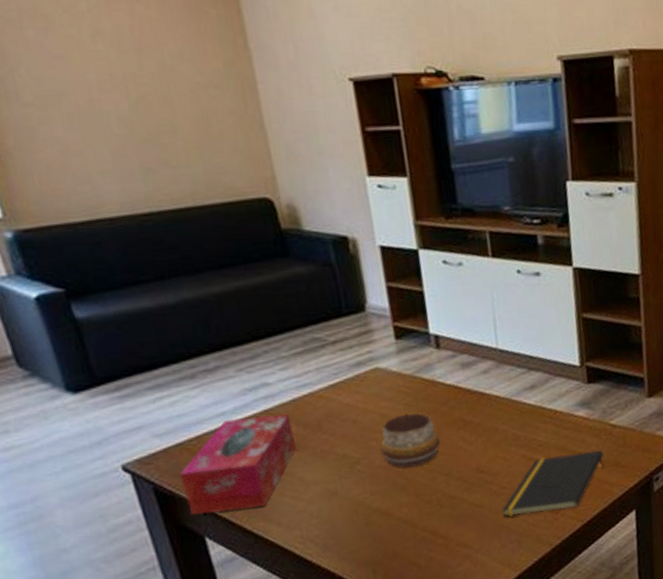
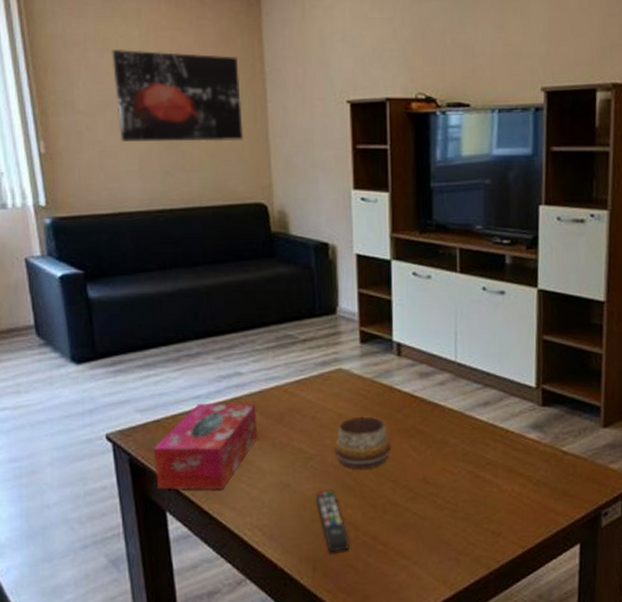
wall art: none [56,26,234,137] -> present [111,49,243,142]
remote control: none [366,491,410,554] -> present [315,490,351,553]
notepad: present [501,450,604,517] -> none [443,476,552,534]

